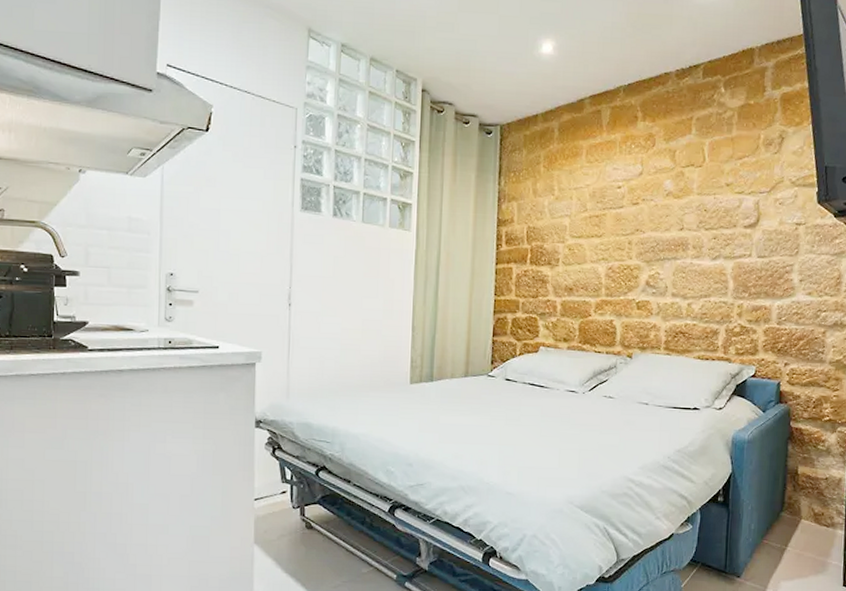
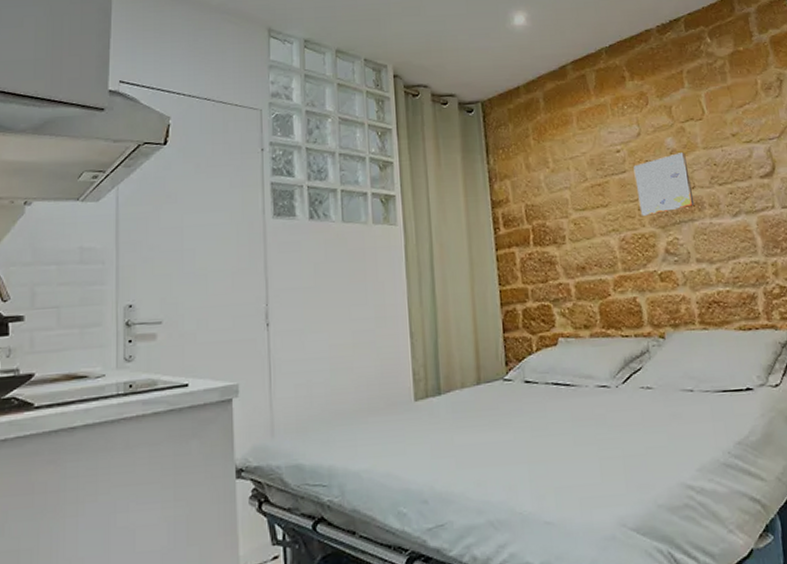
wall art: none [630,195,681,250] -> present [633,152,695,216]

